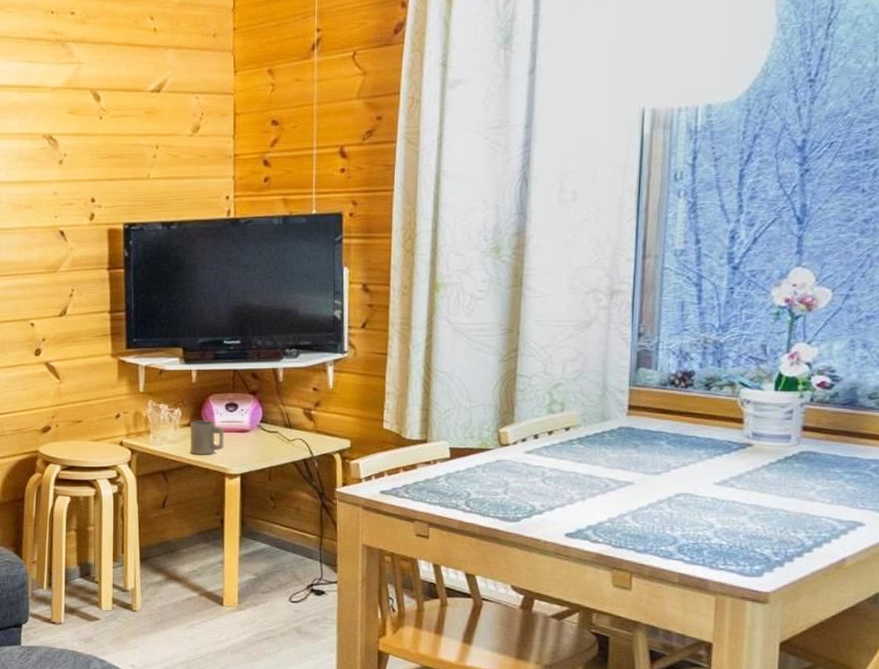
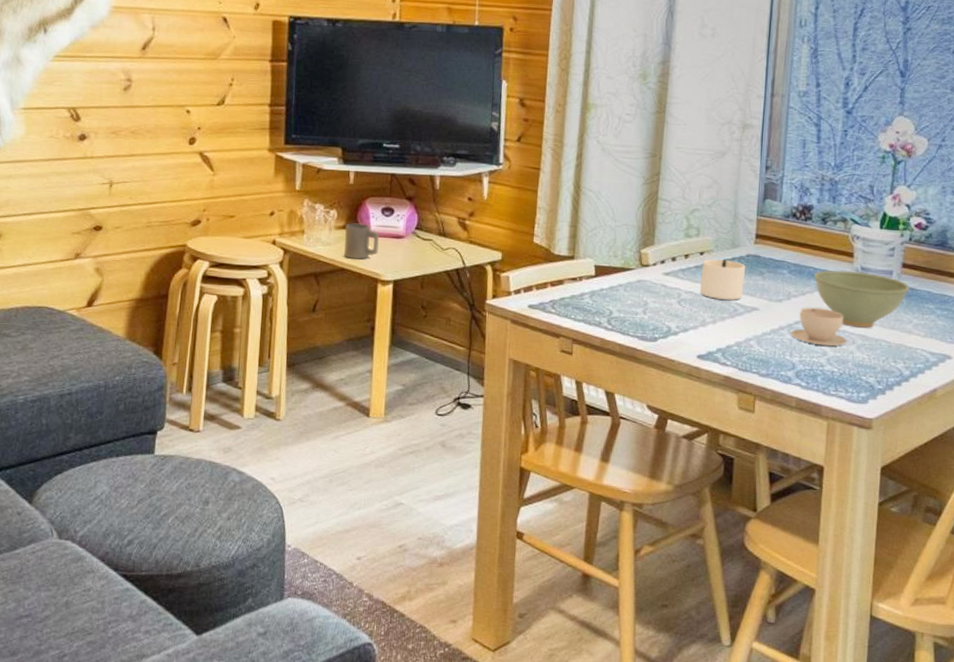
candle: none [566,433,618,475] -> present [699,258,746,300]
teacup: none [671,478,737,518] -> present [791,307,847,346]
bowl: none [696,438,812,497] -> present [813,270,910,328]

